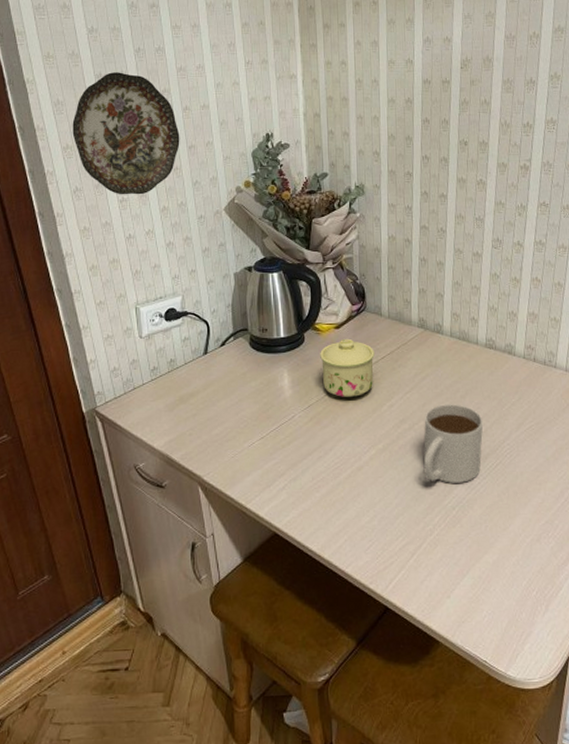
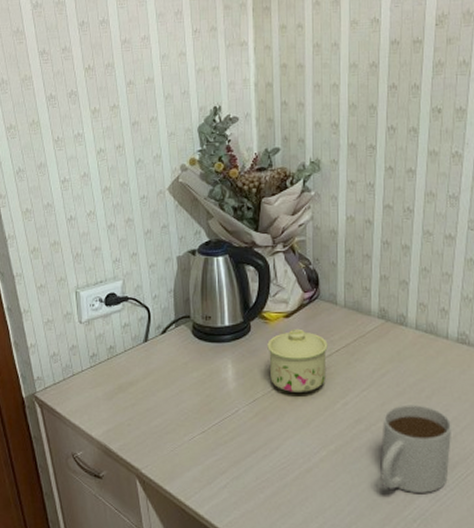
decorative plate: present [72,72,180,195] -> none [16,47,123,176]

